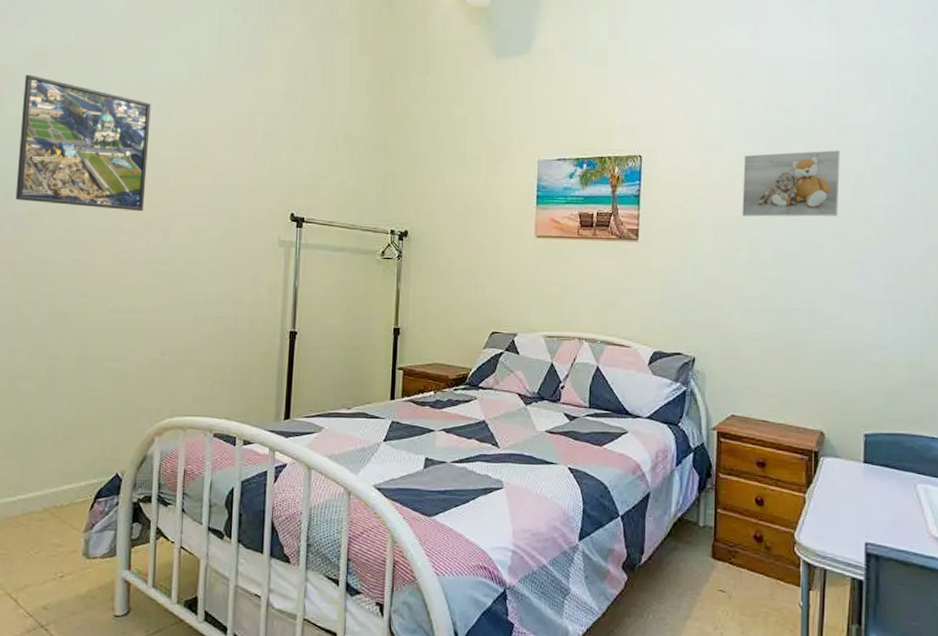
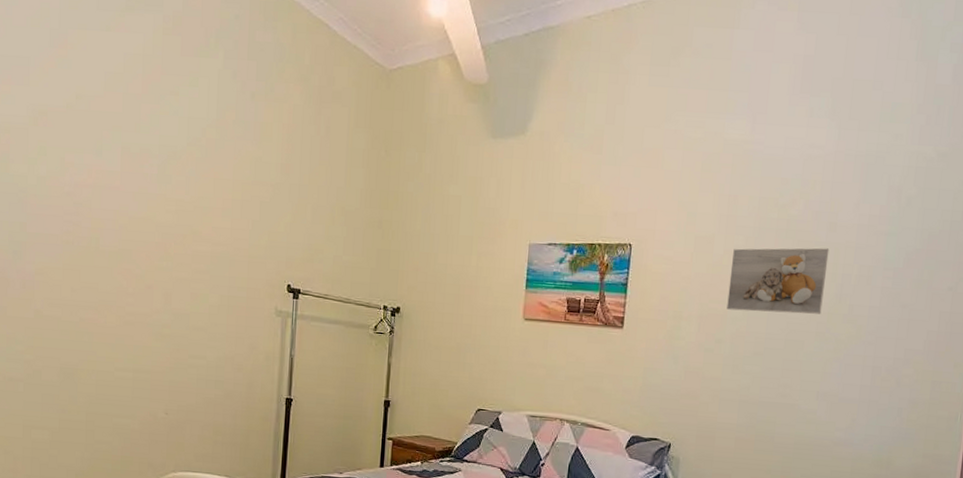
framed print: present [15,74,151,212] -> none [24,133,152,276]

